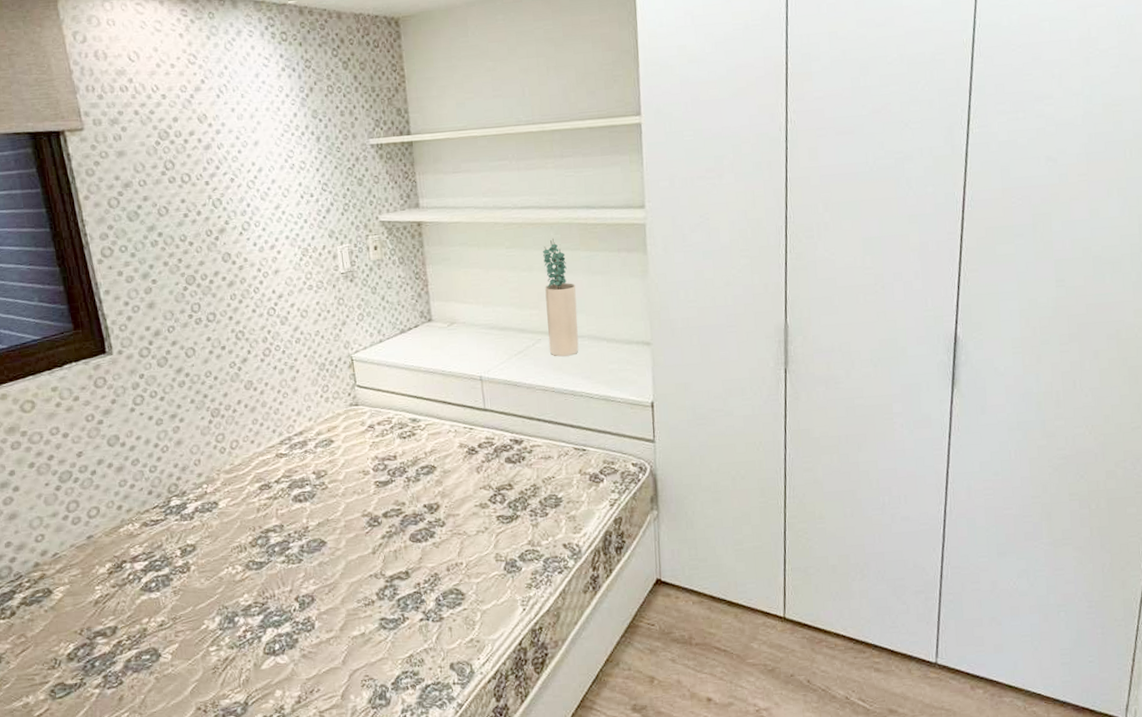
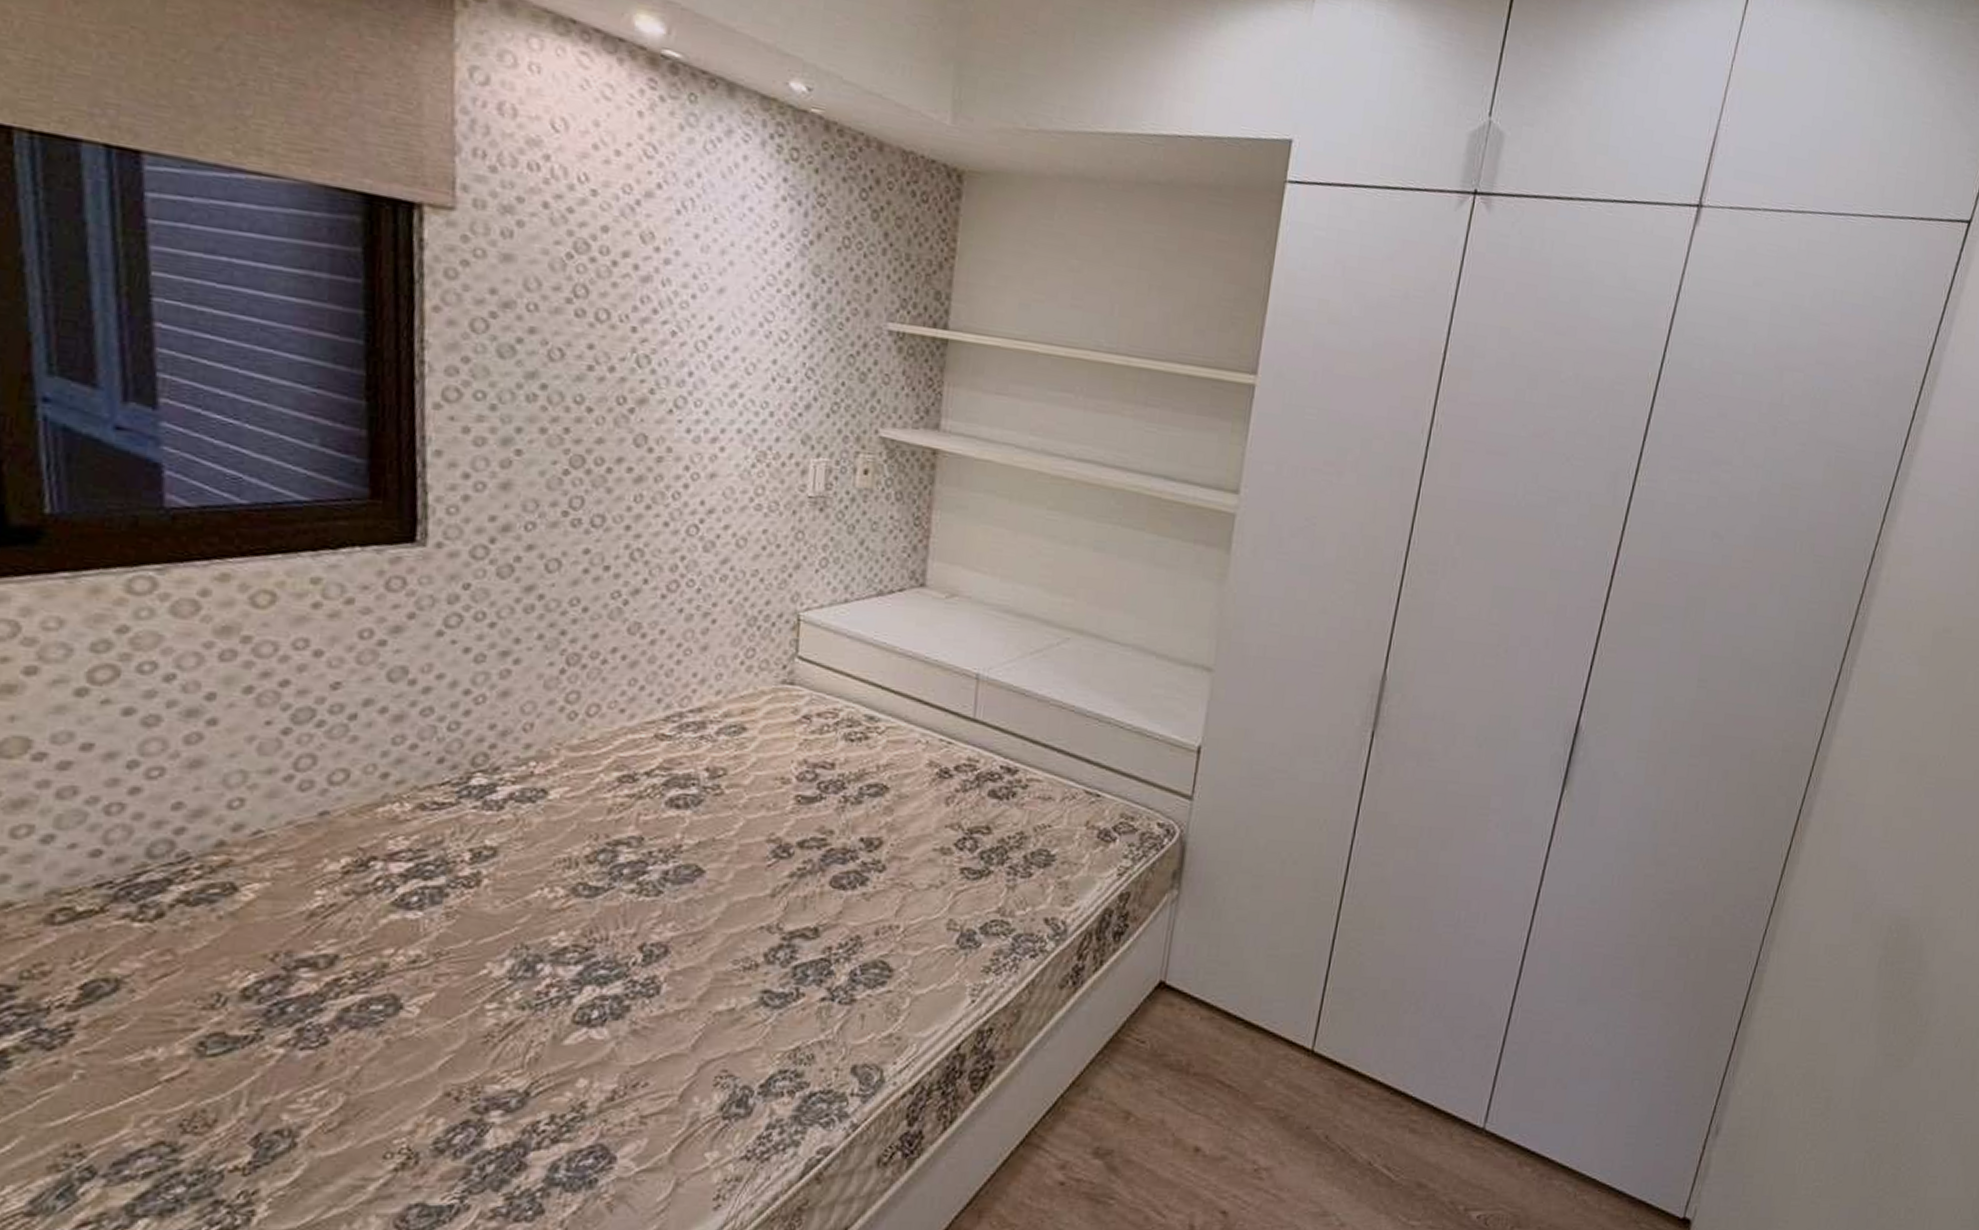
vase: present [542,239,579,357] -> none [1077,509,1131,668]

